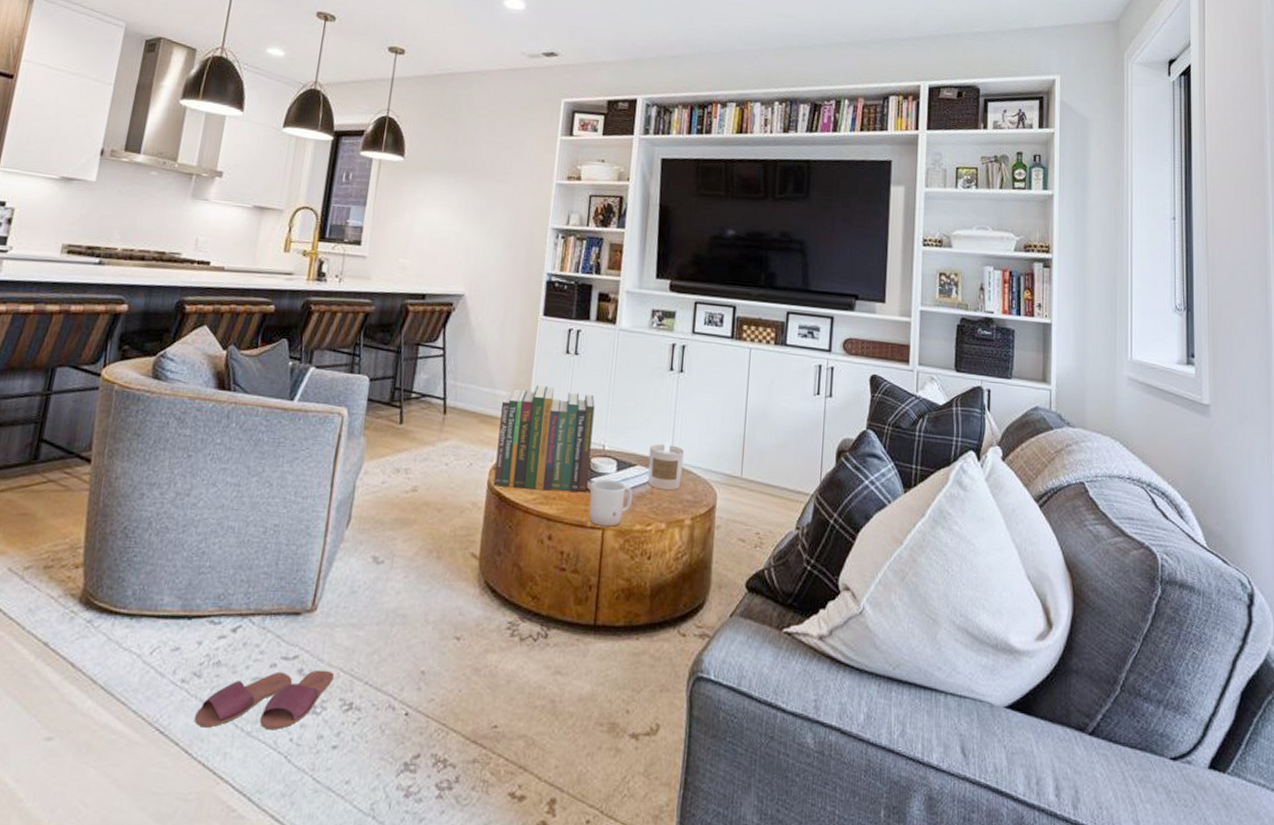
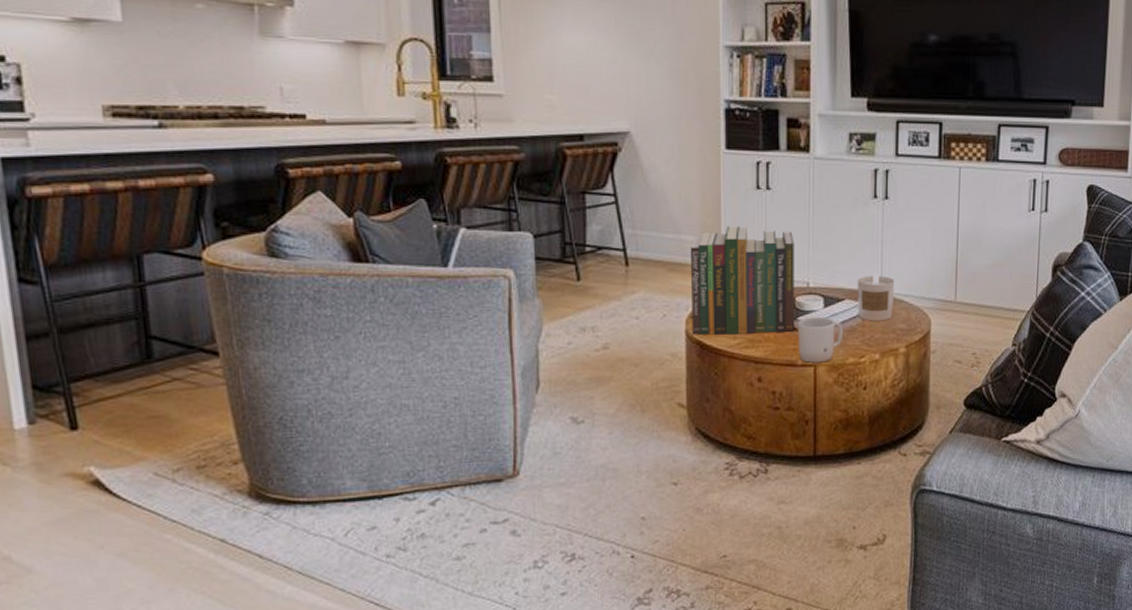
slippers: present [195,669,334,729] -> none [410,528,550,594]

